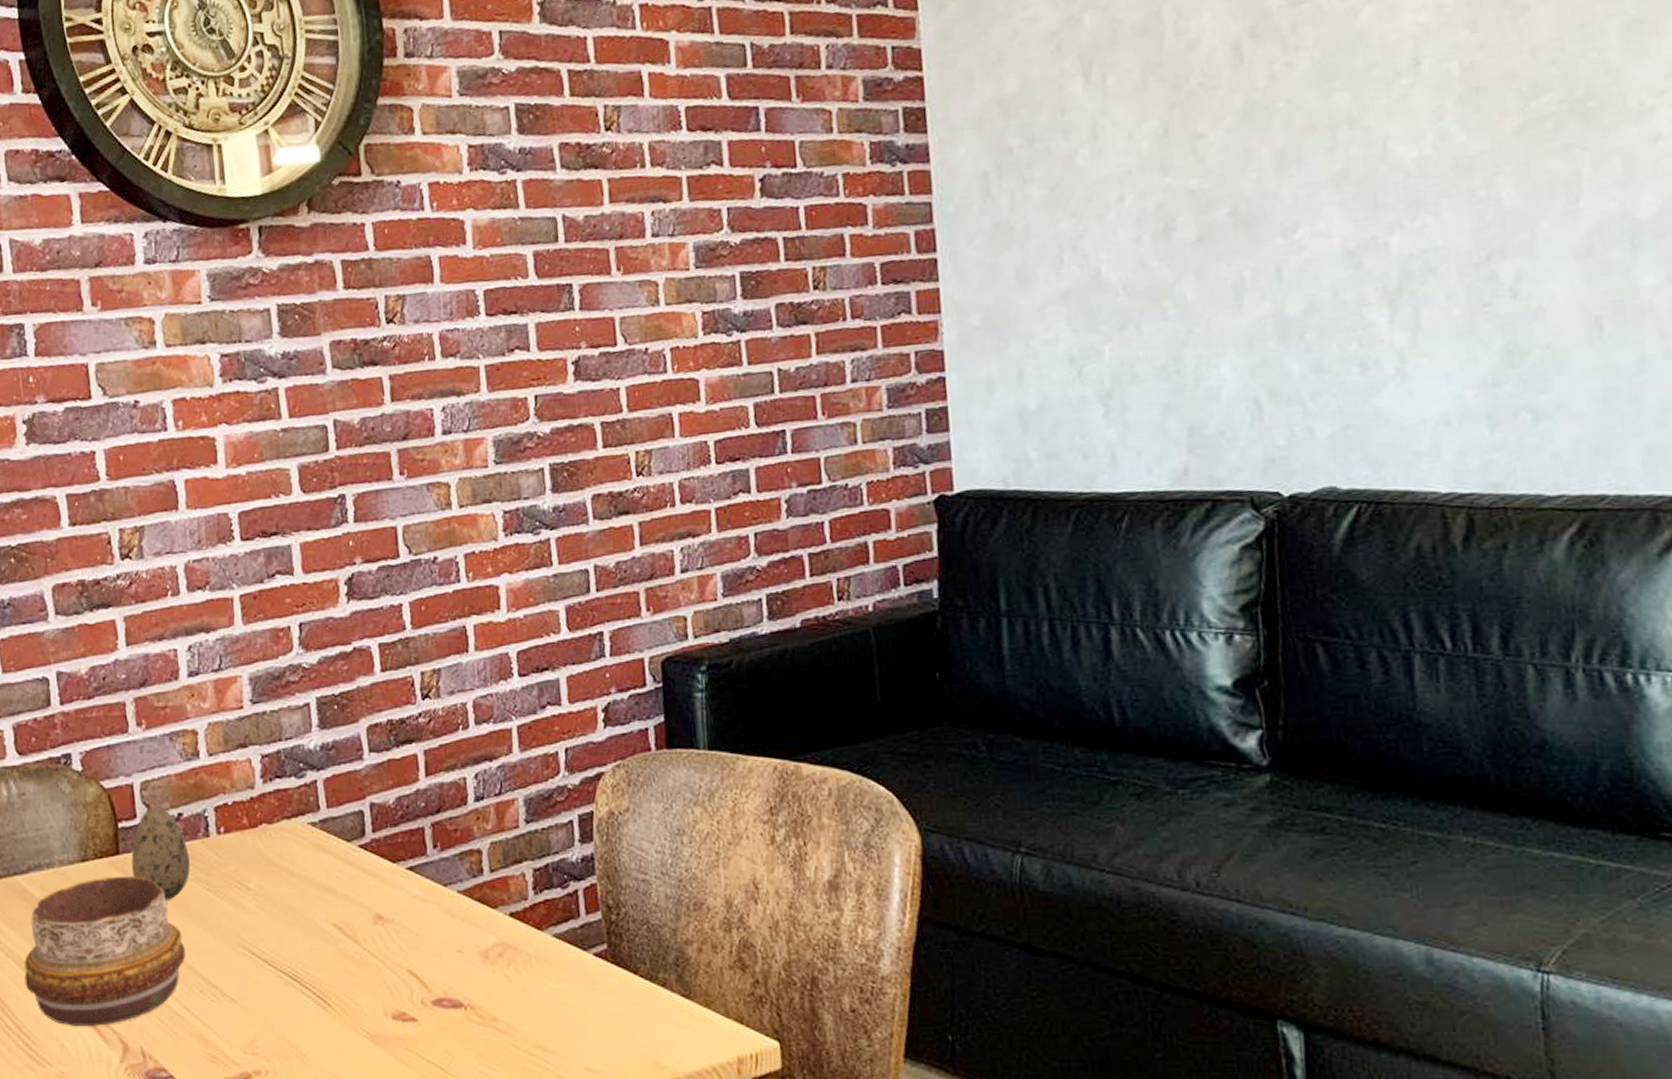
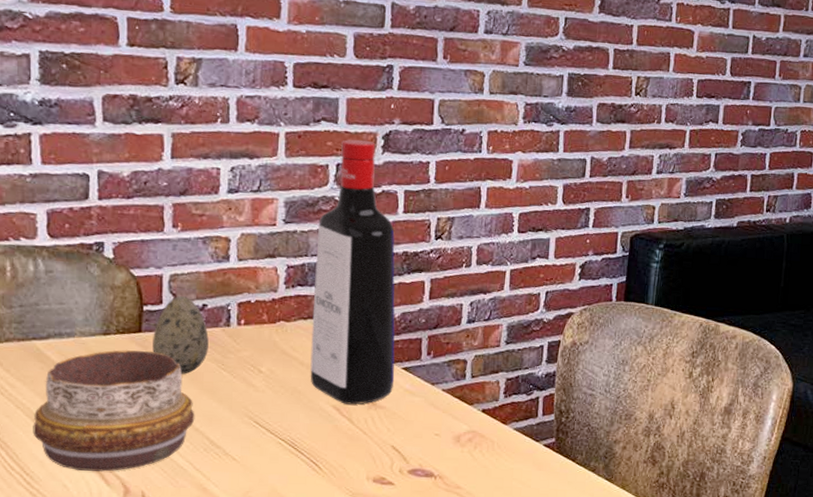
liquor bottle: none [288,589,400,921] -> present [310,139,395,405]

